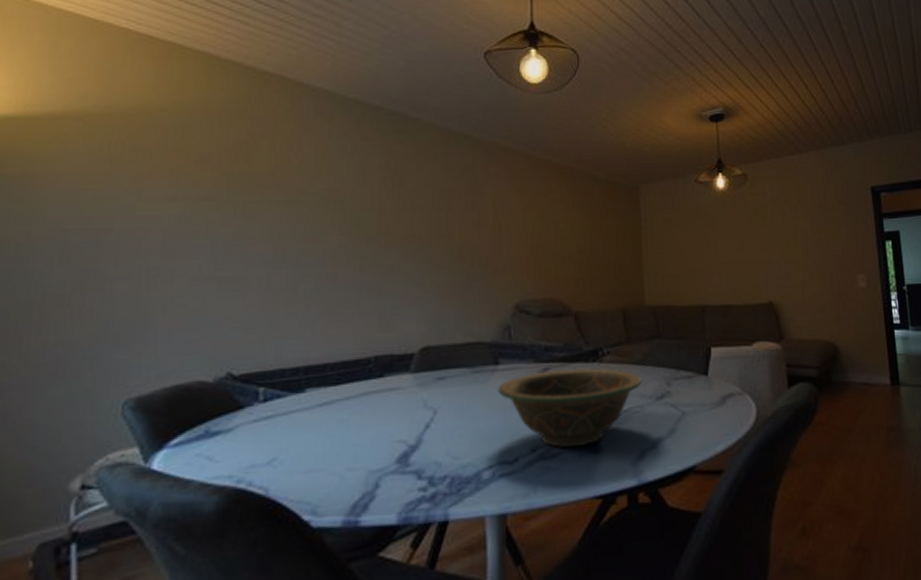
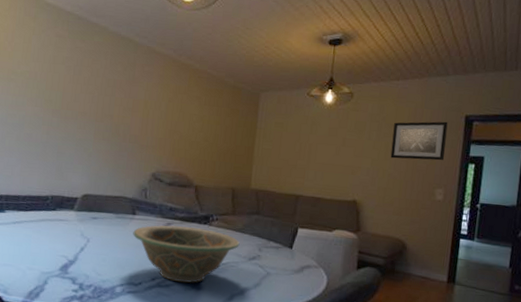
wall art: none [798,196,859,246] -> present [390,121,448,161]

